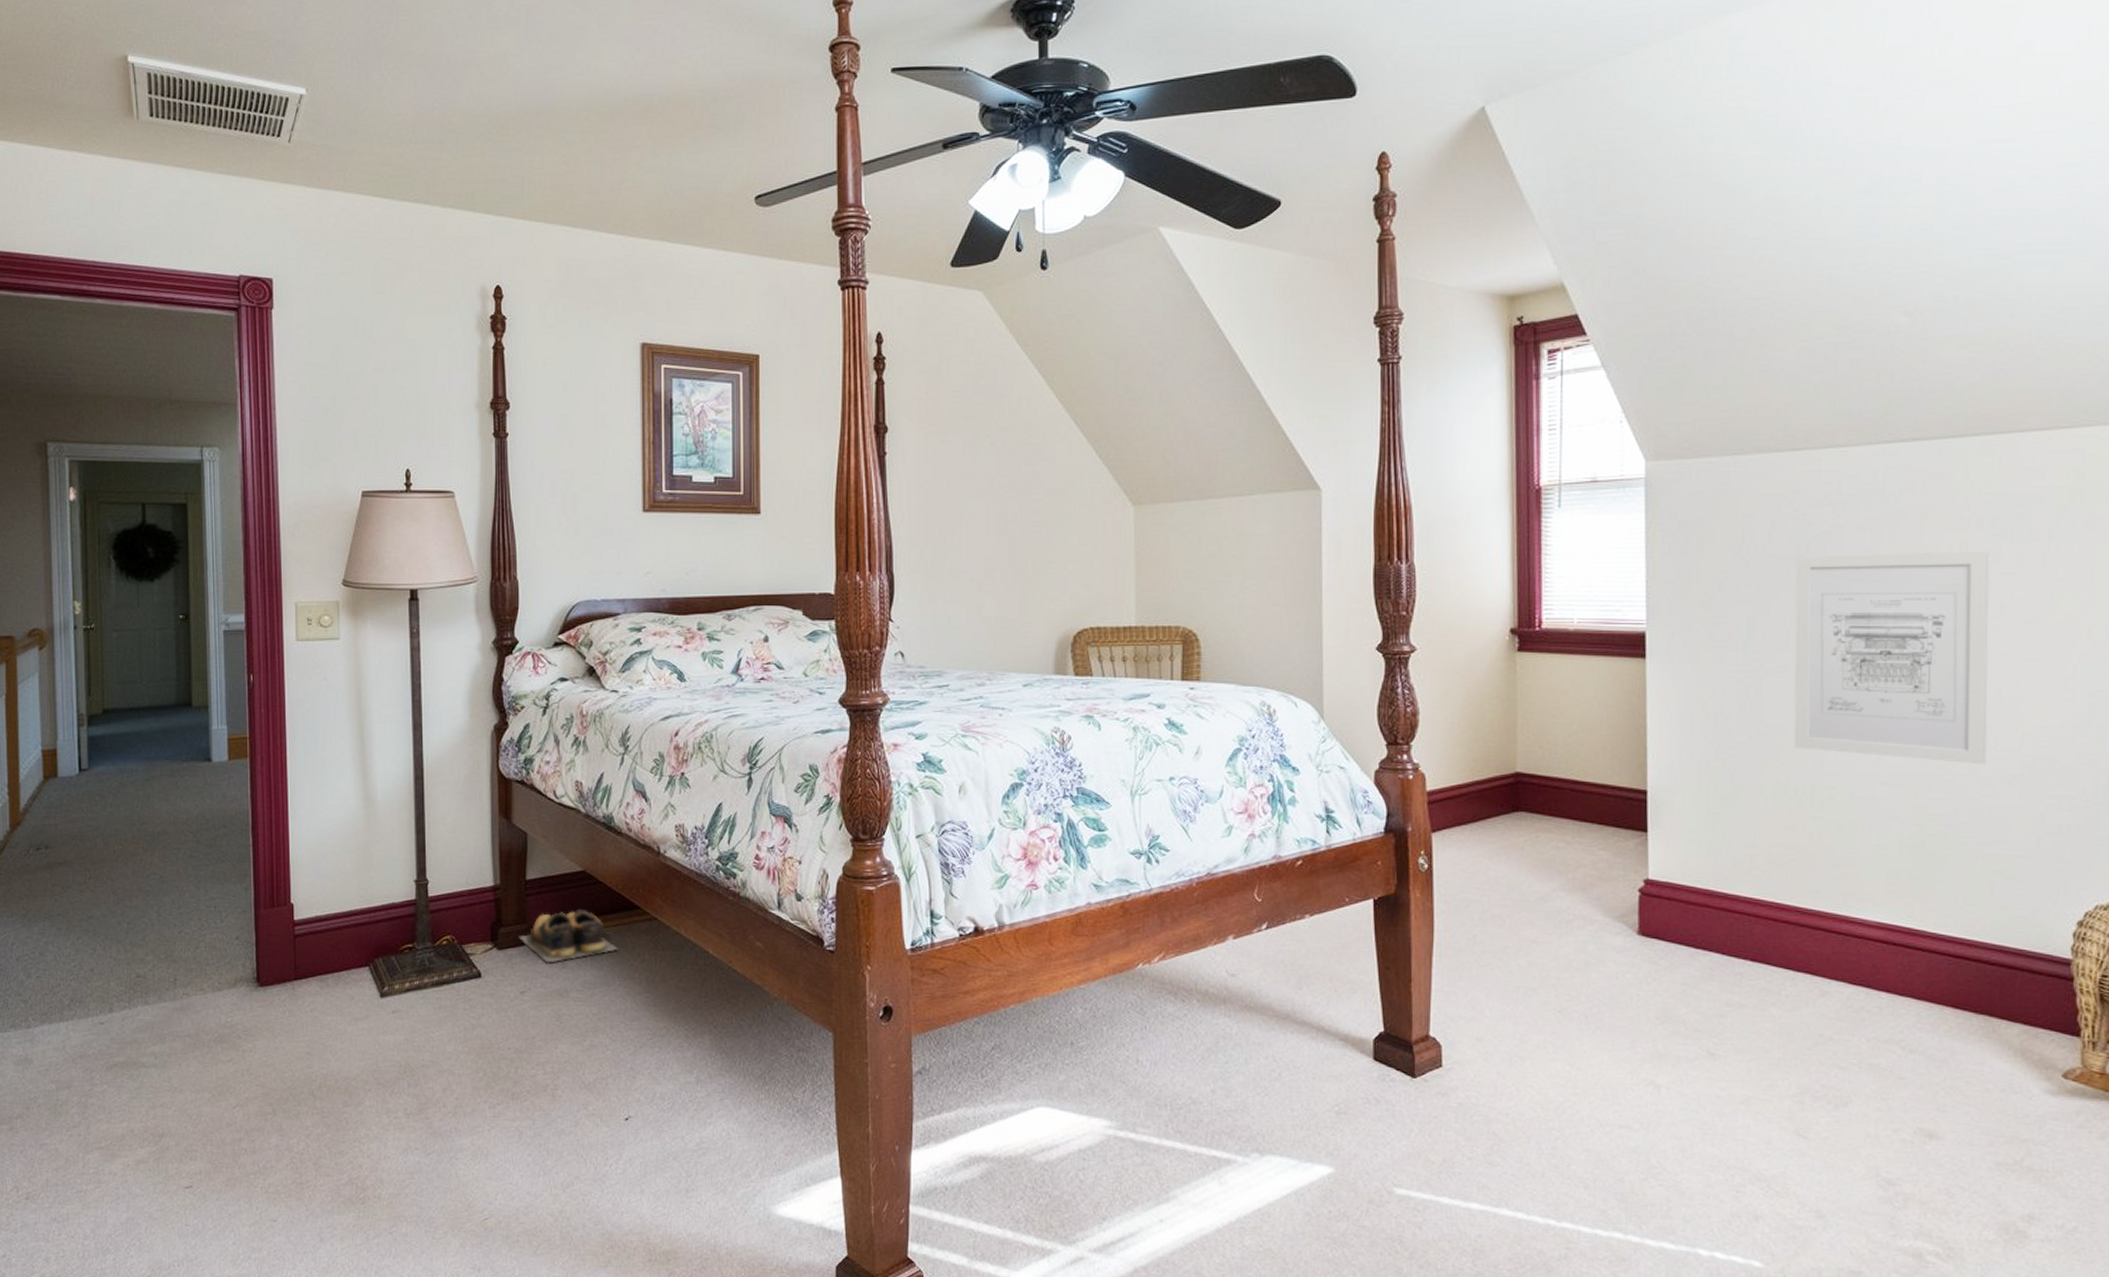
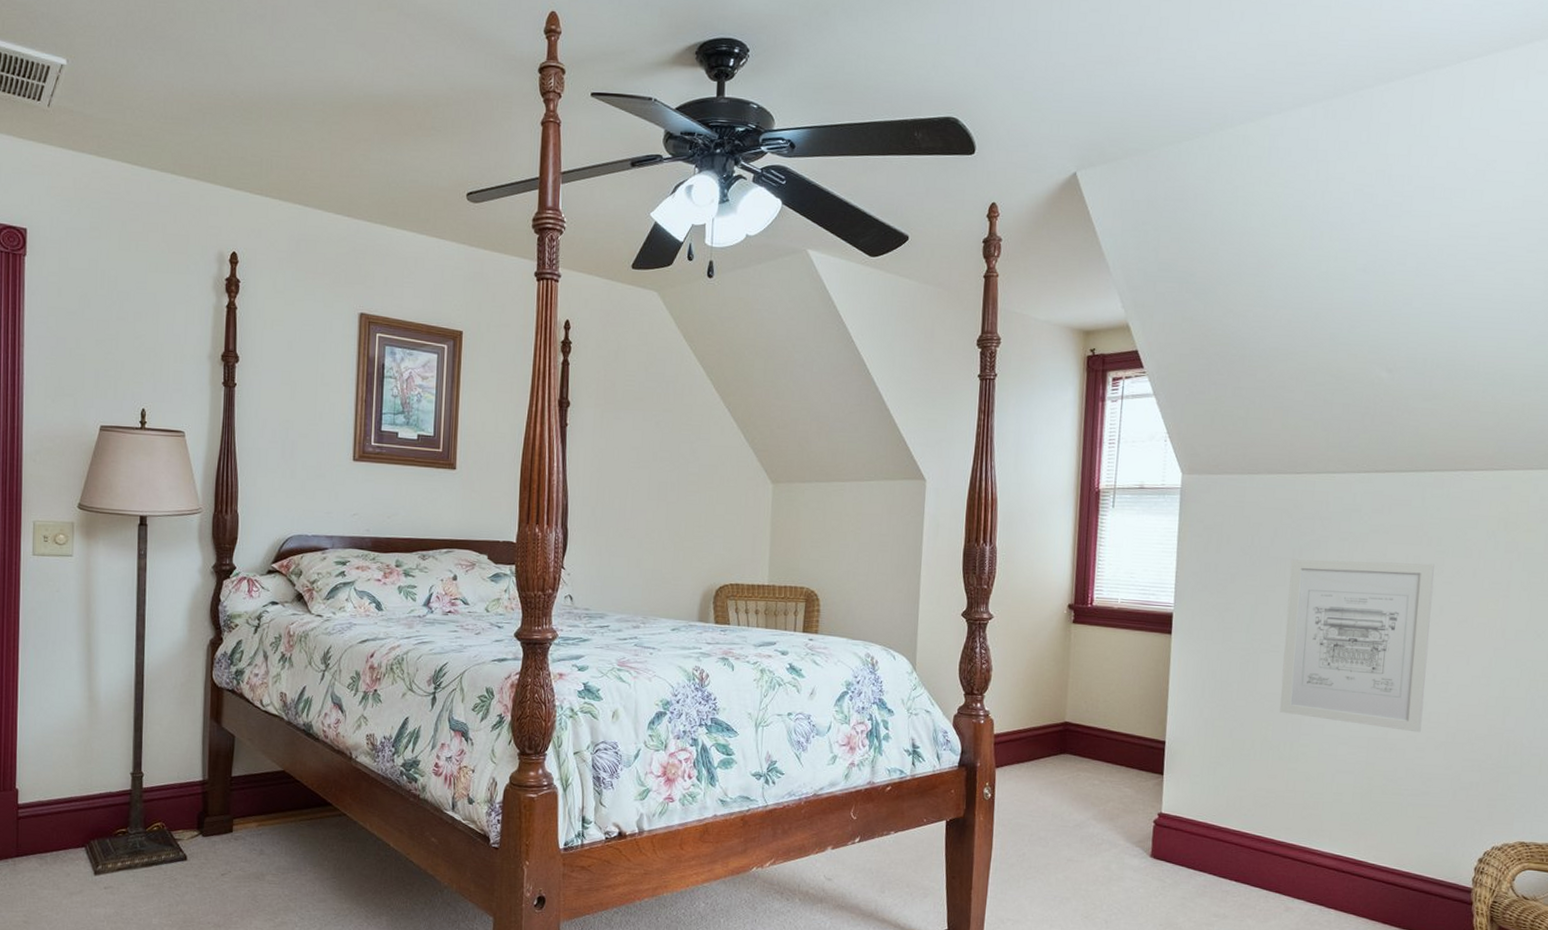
shoes: present [518,908,618,963] -> none [222,803,310,850]

